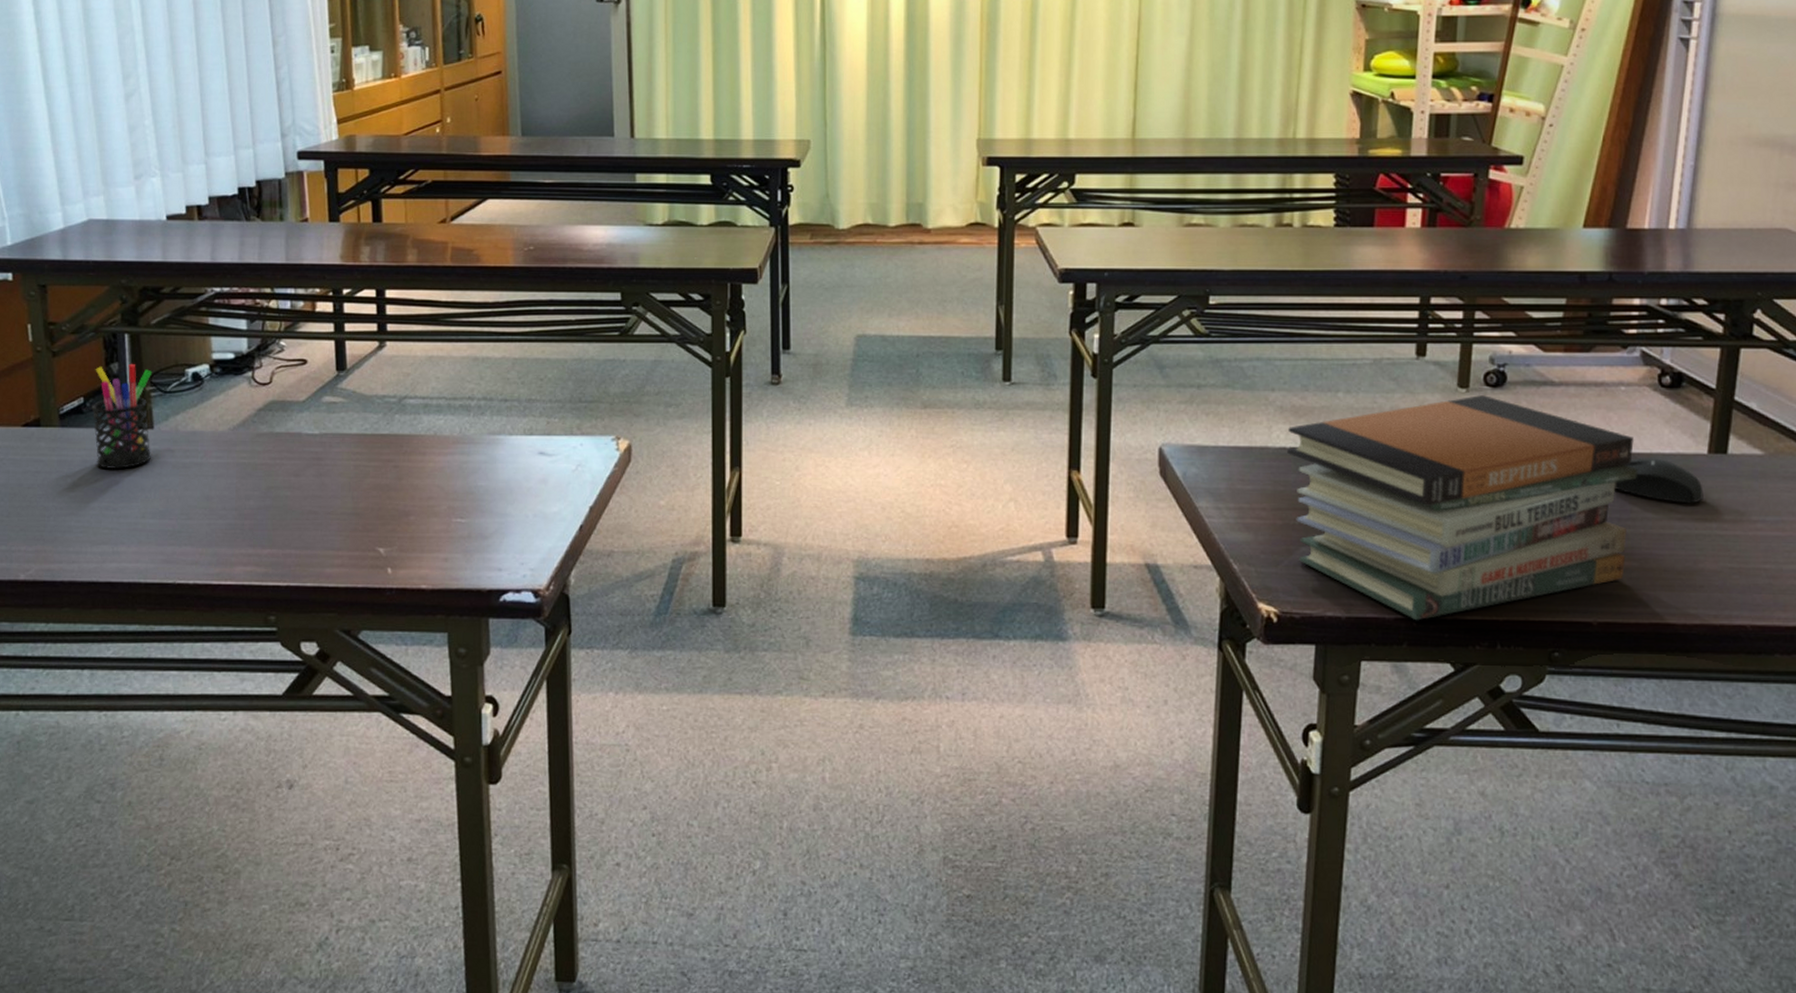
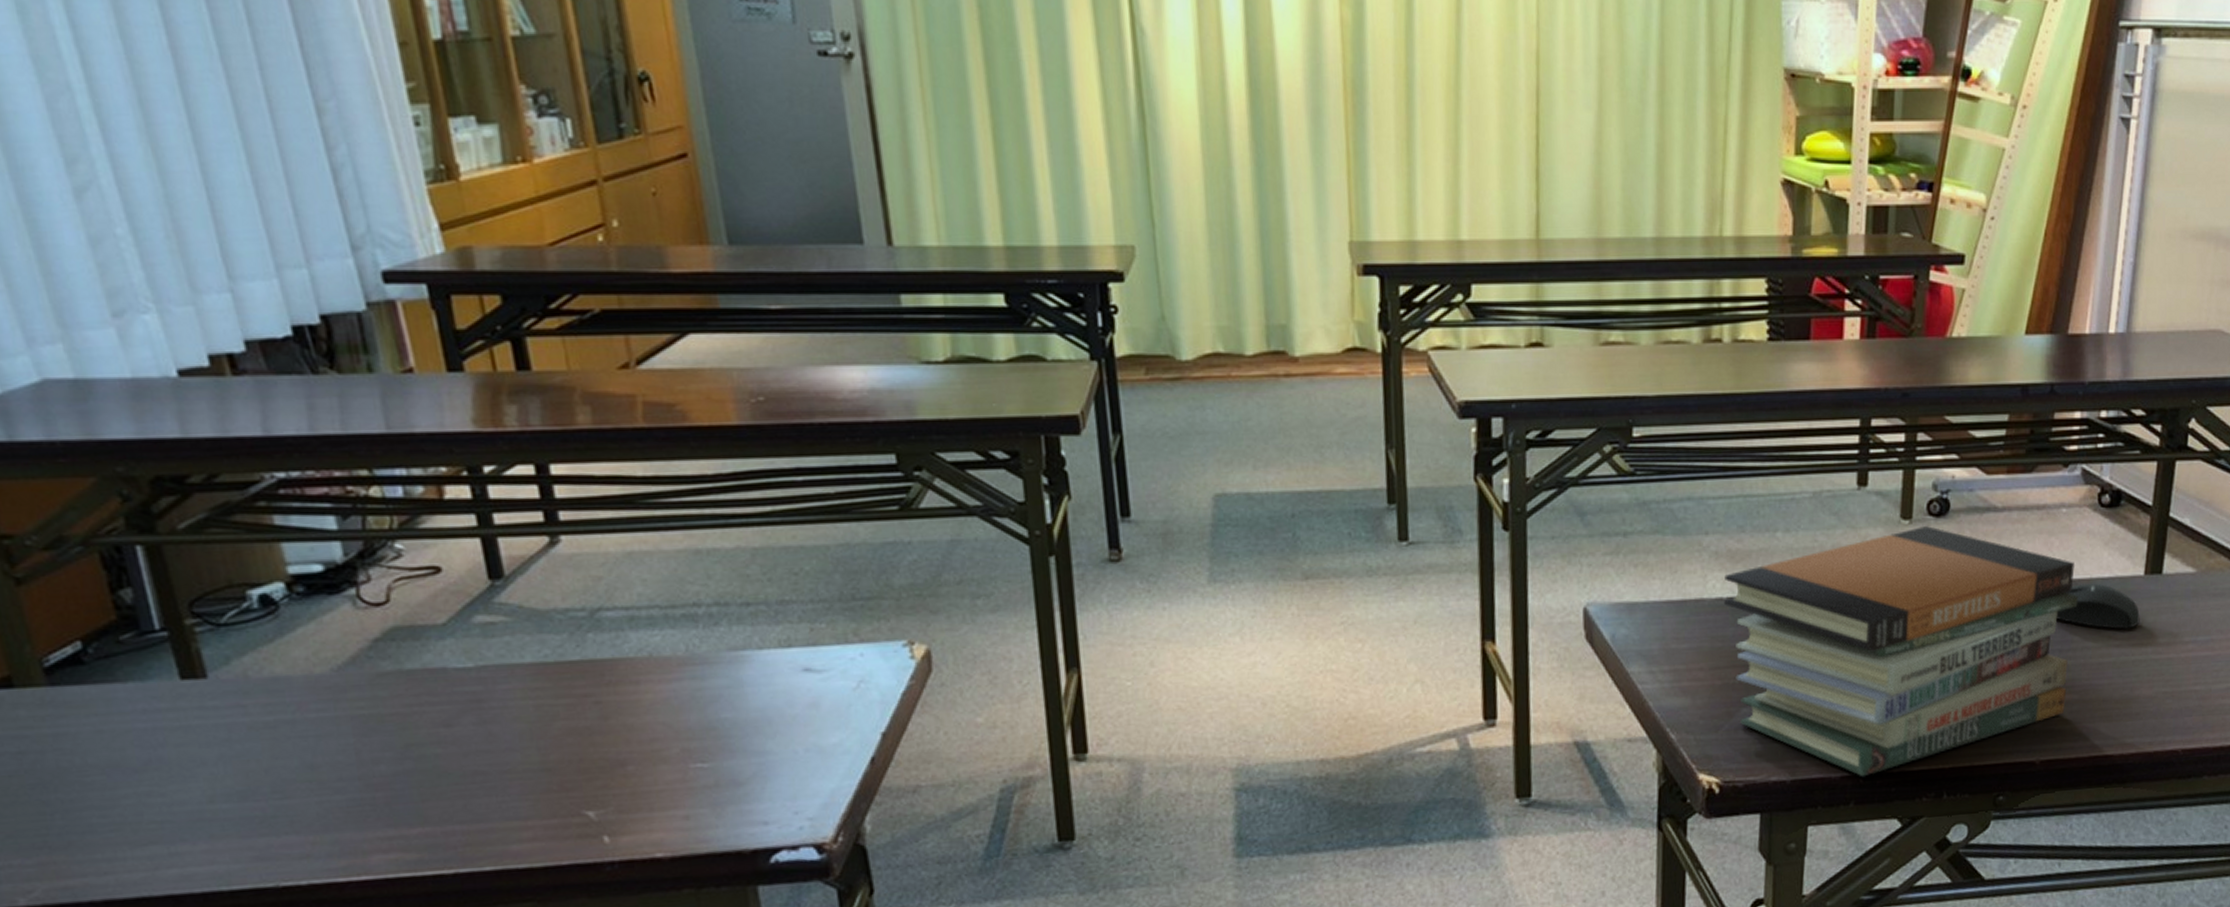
pen holder: present [91,363,153,470] -> none [94,587,212,740]

